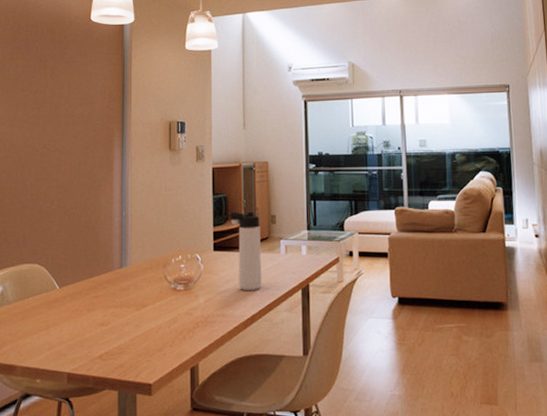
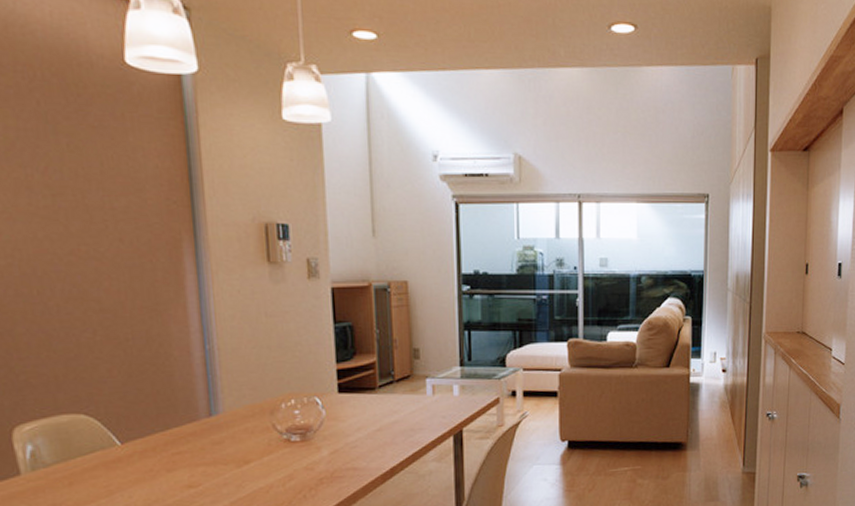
thermos bottle: present [228,211,263,290] -> none [356,344,404,439]

